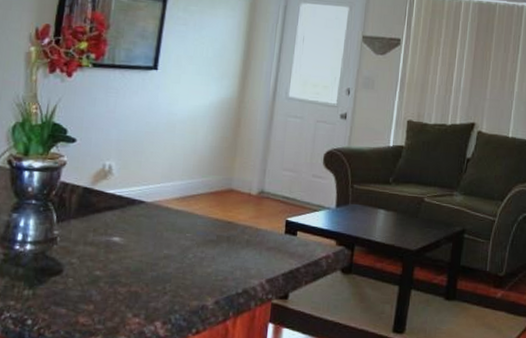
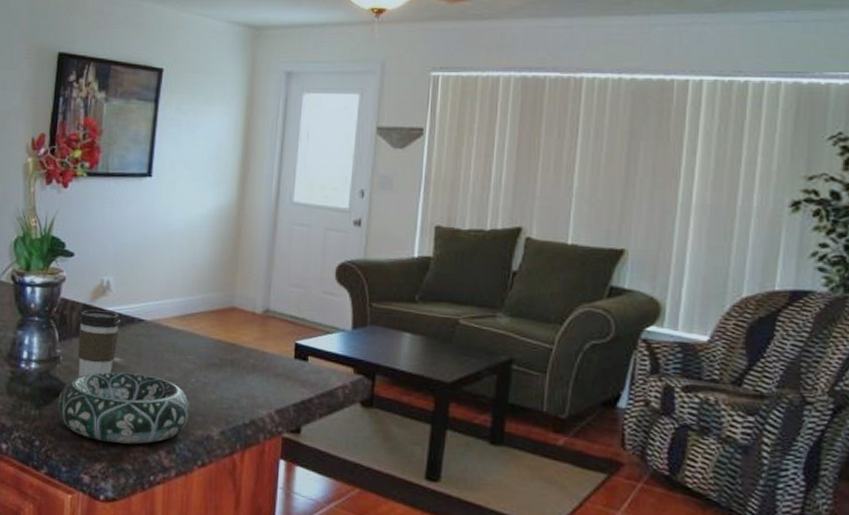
decorative bowl: none [52,250,187,318] -> present [57,372,190,444]
coffee cup: none [76,192,122,257] -> present [78,310,121,378]

